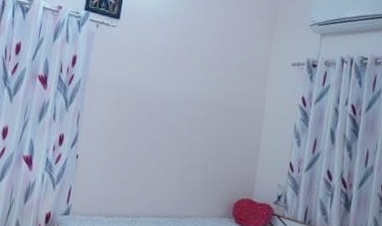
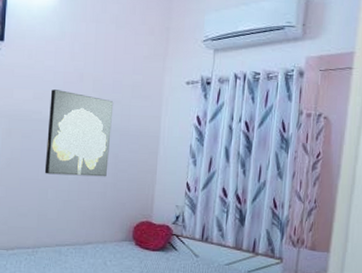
wall art: none [148,65,220,152] -> present [44,89,114,177]

